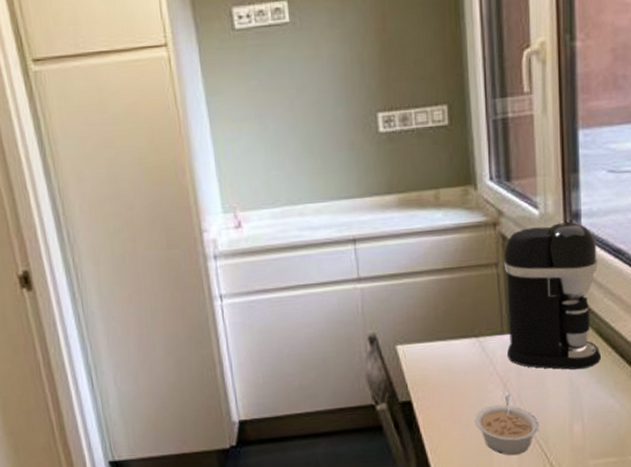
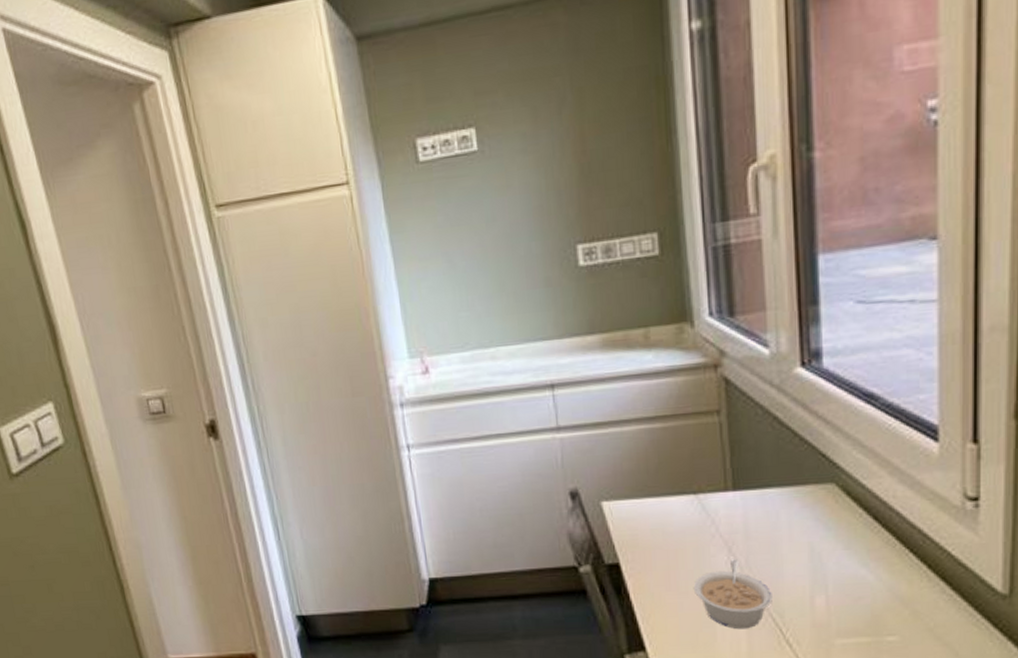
coffee maker: present [503,222,601,370] -> none [727,362,849,534]

